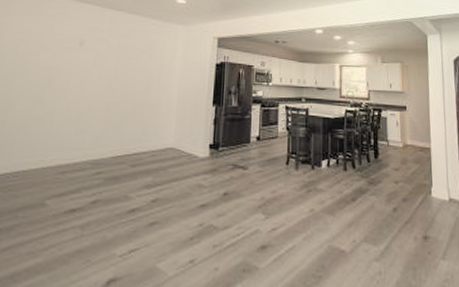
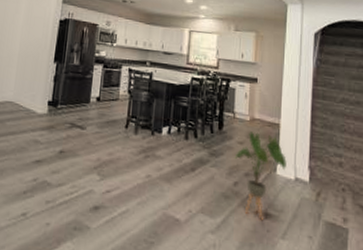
house plant: none [391,158,440,244] -> present [234,132,287,221]

